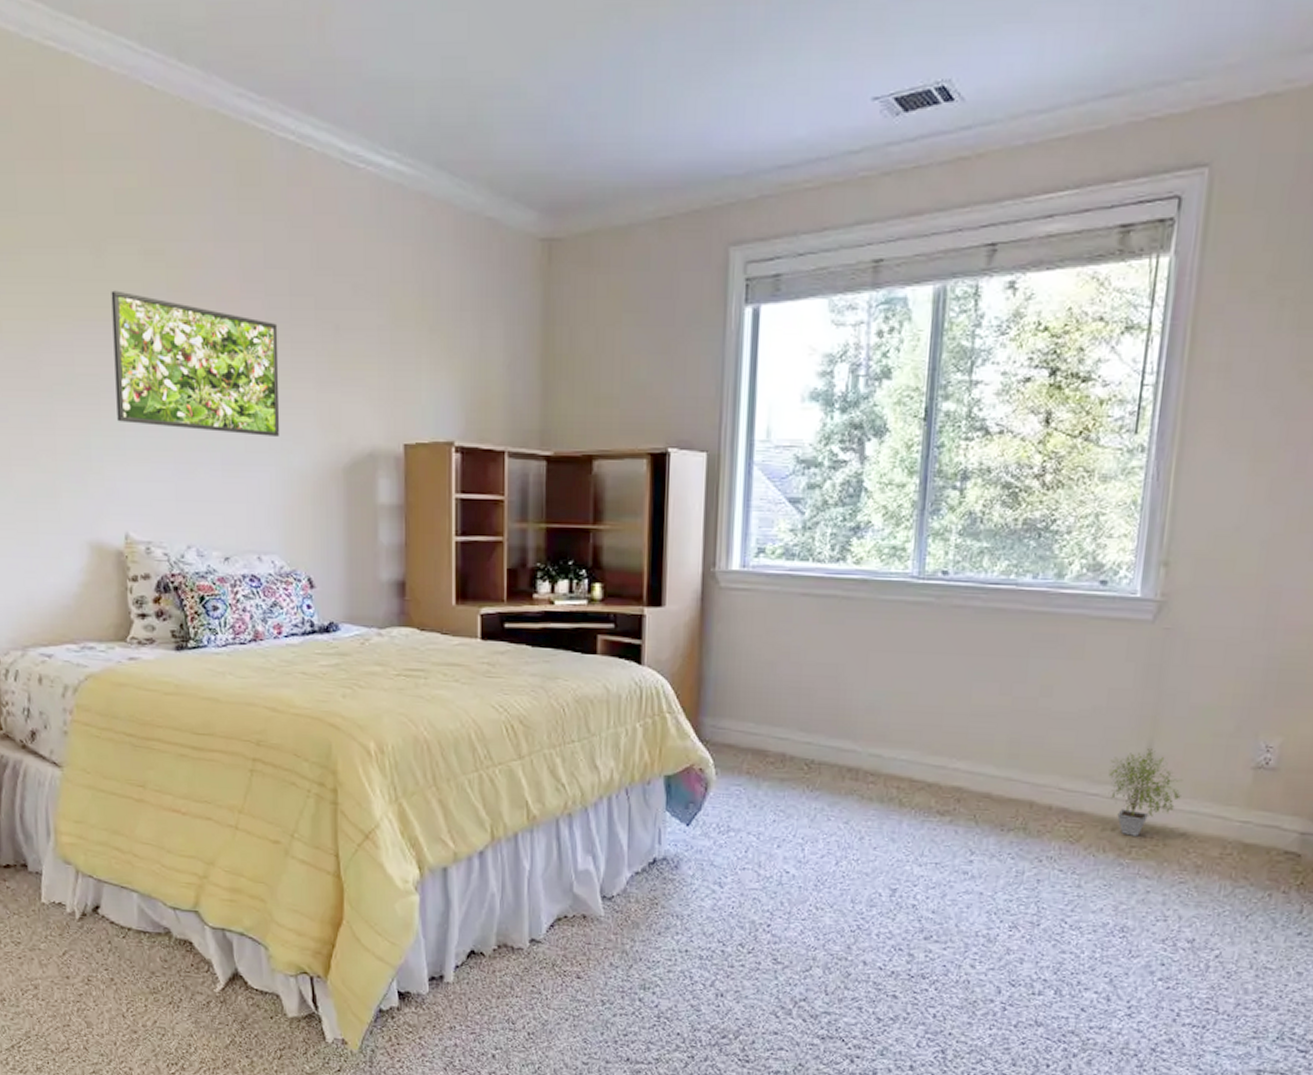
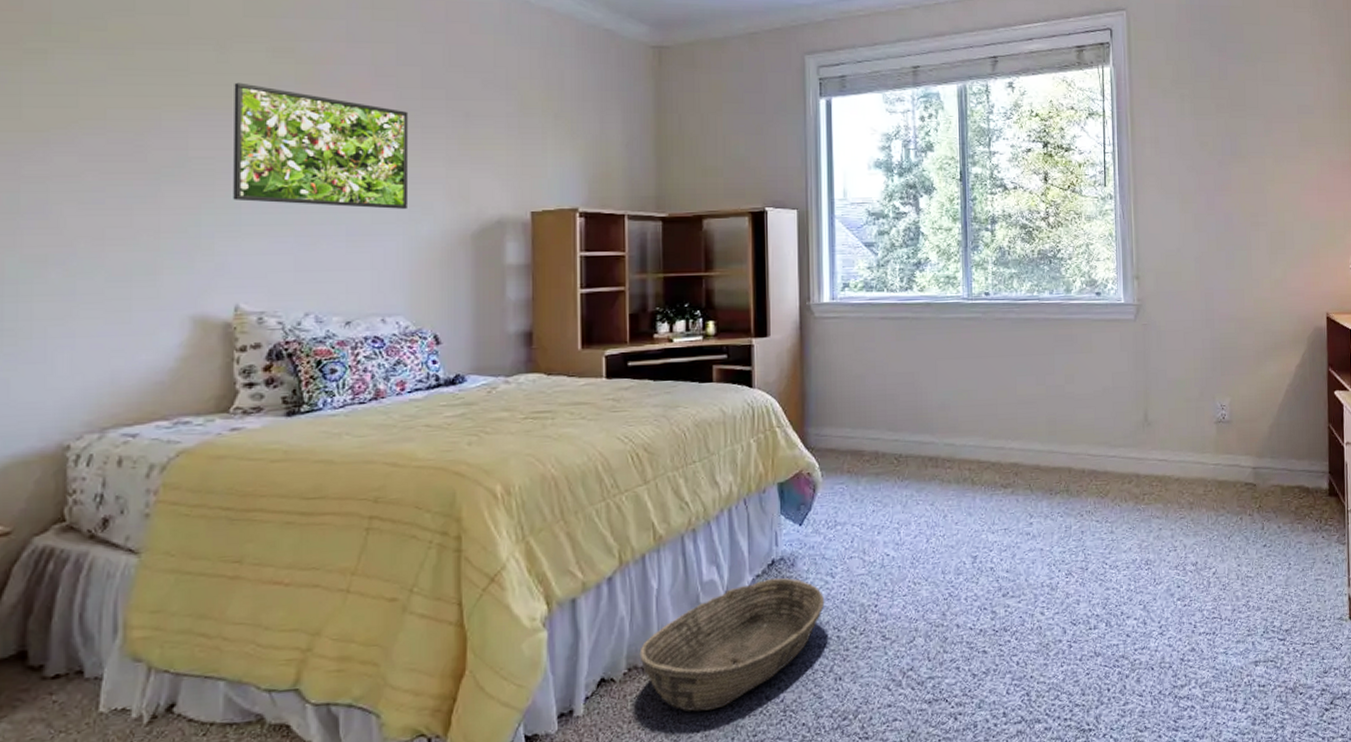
basket: none [509,878,711,1001] -> present [639,578,825,712]
potted plant: present [1108,749,1183,836] -> none [1120,416,1172,486]

